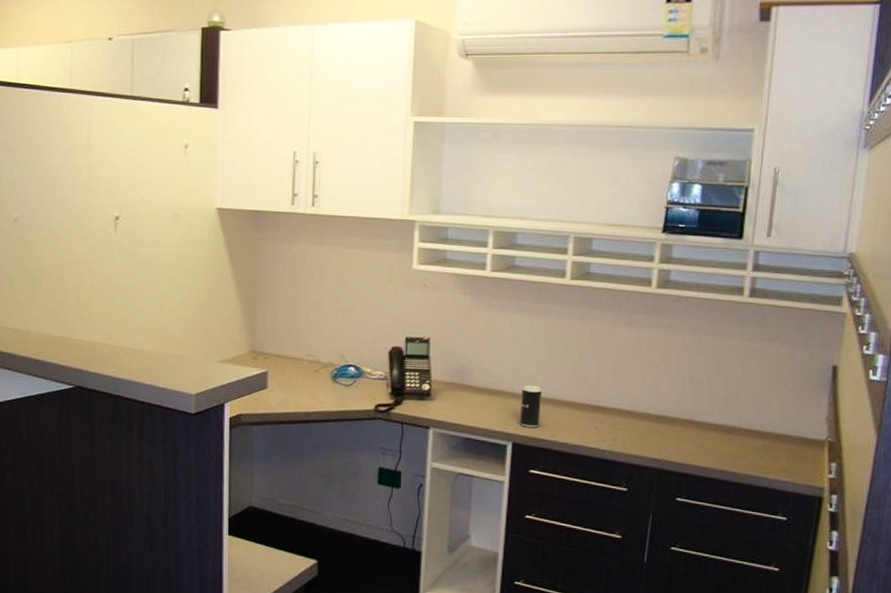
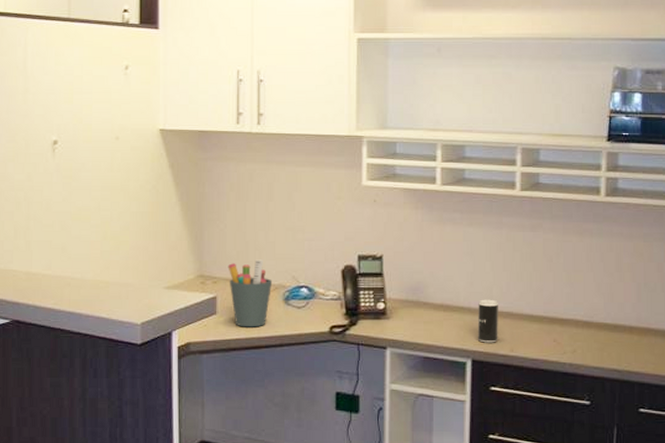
pen holder: none [279,338,322,403] -> present [228,260,273,327]

